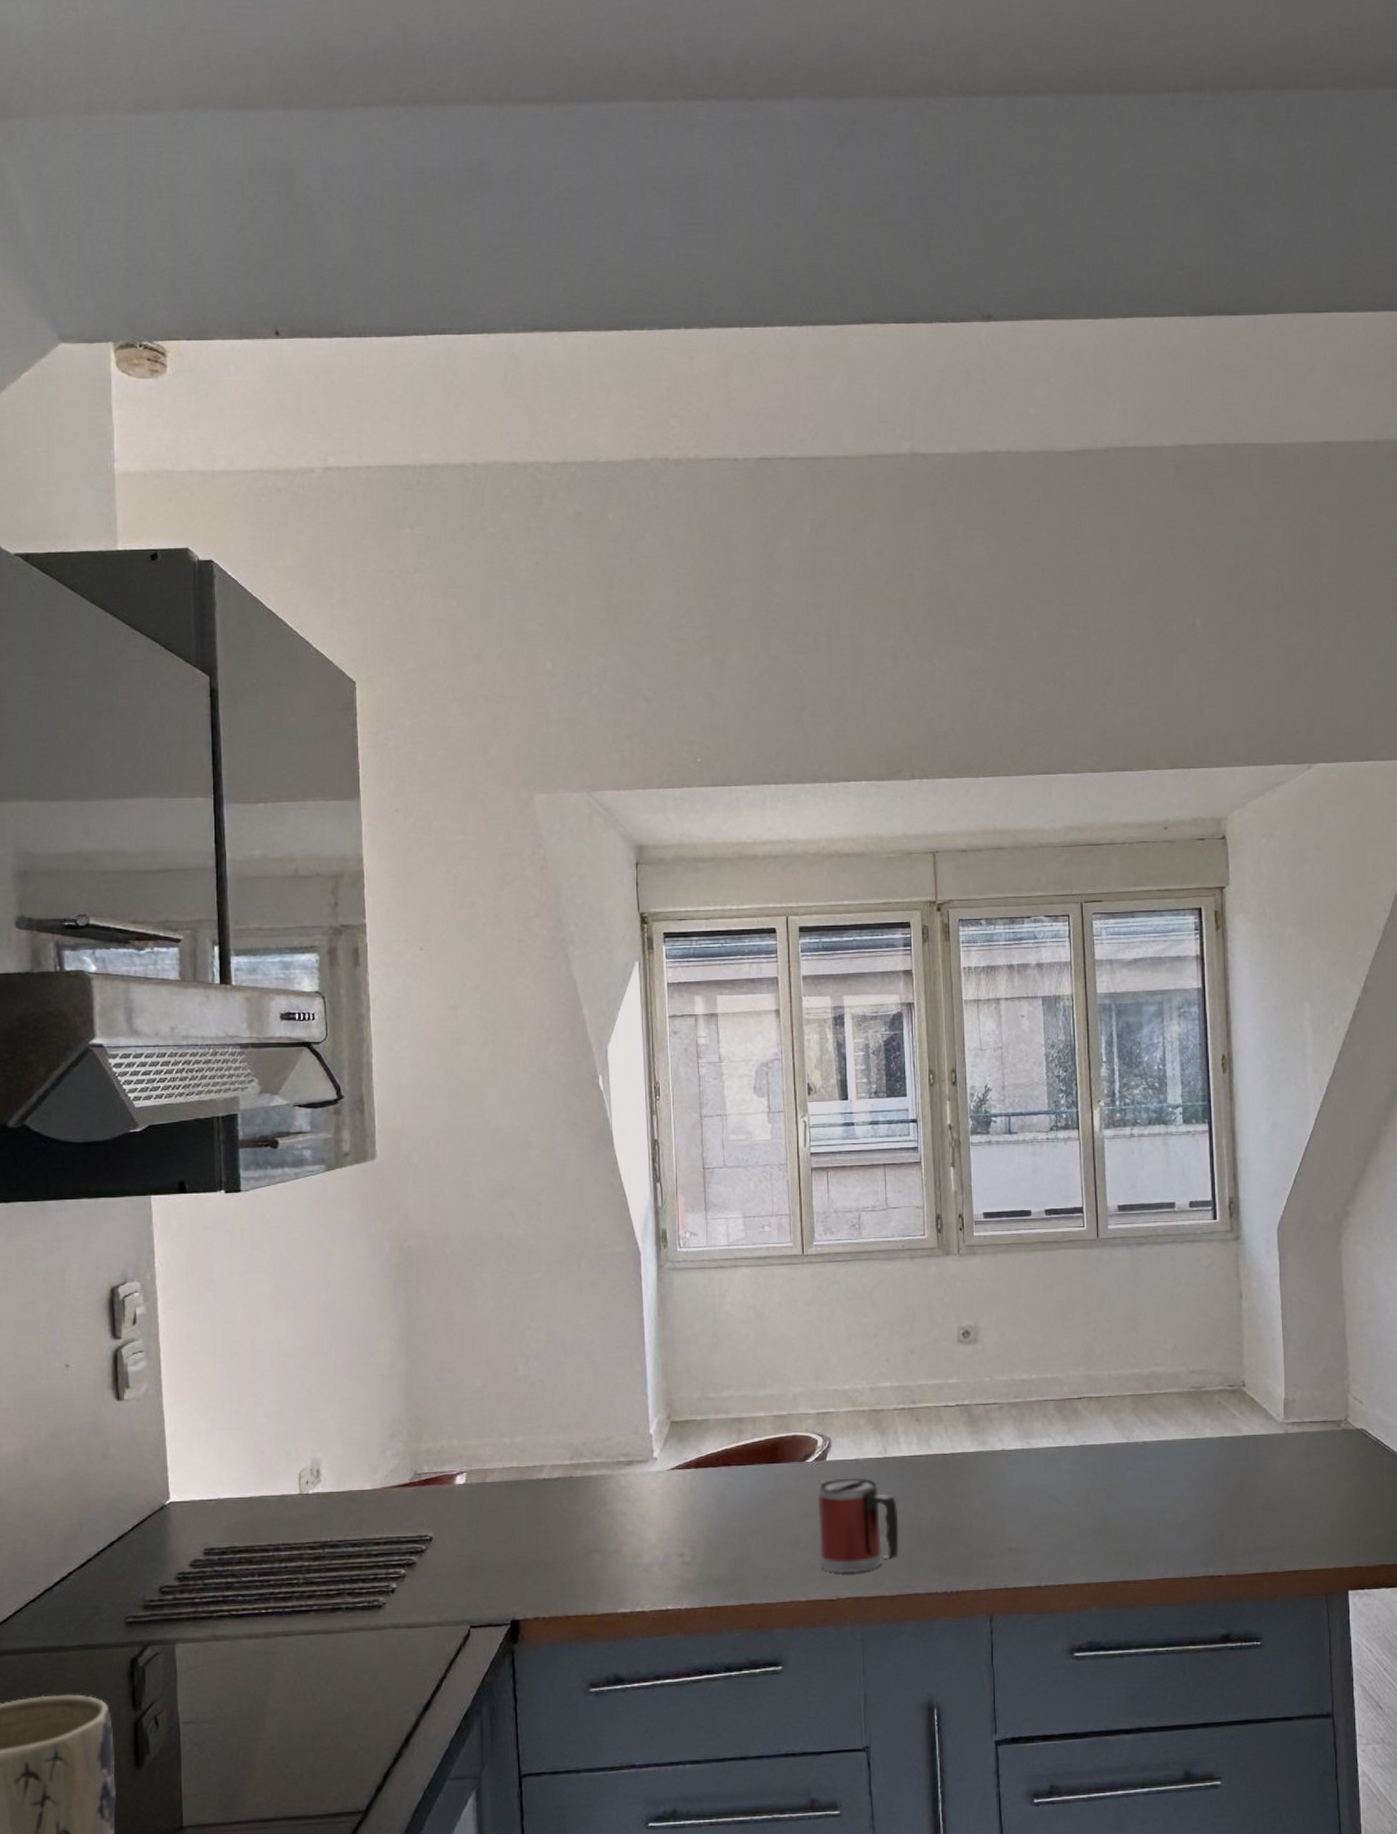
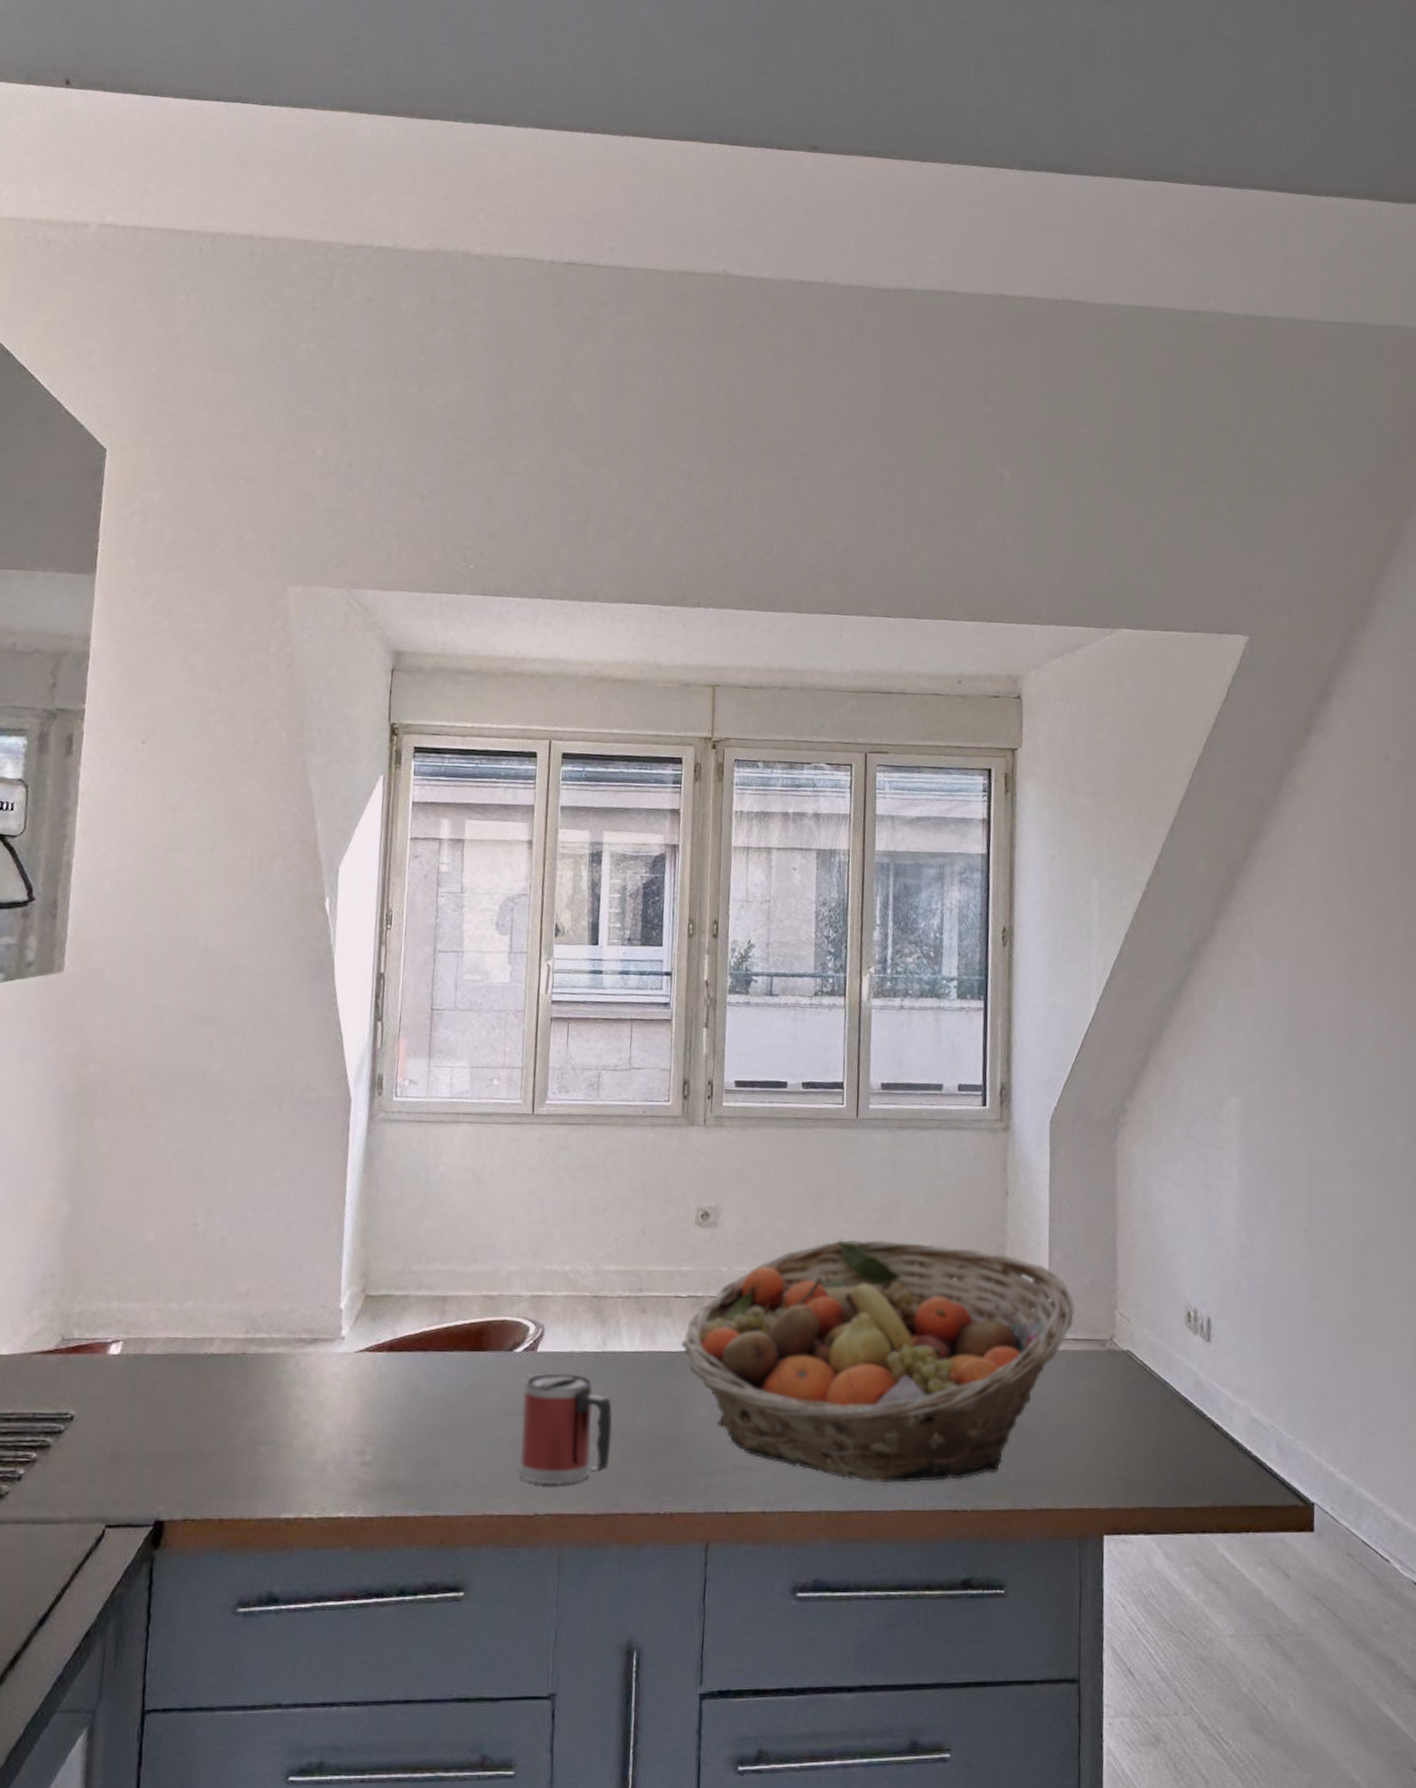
fruit basket: none [954,1345,1311,1557] -> present [681,1239,1076,1484]

